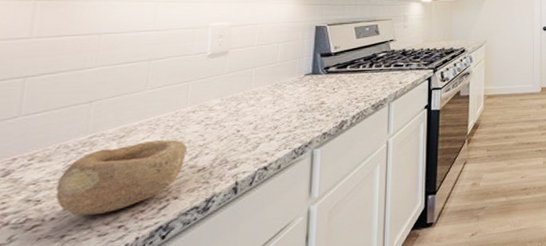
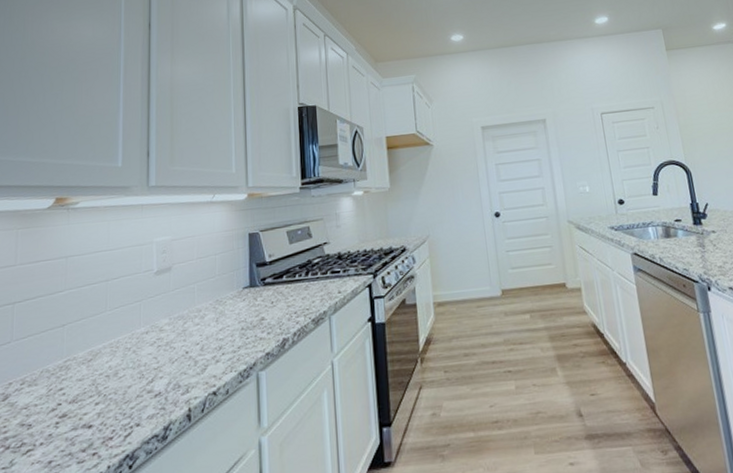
bowl: present [55,139,187,216] -> none [42,362,144,441]

